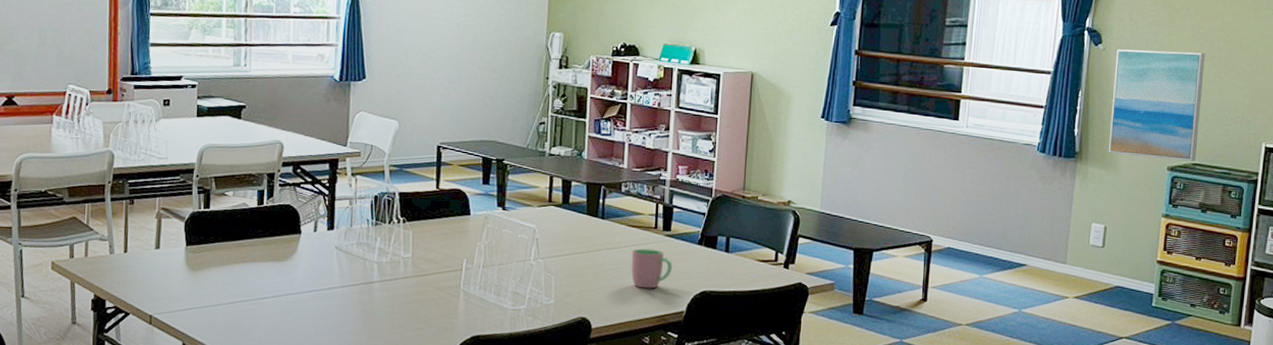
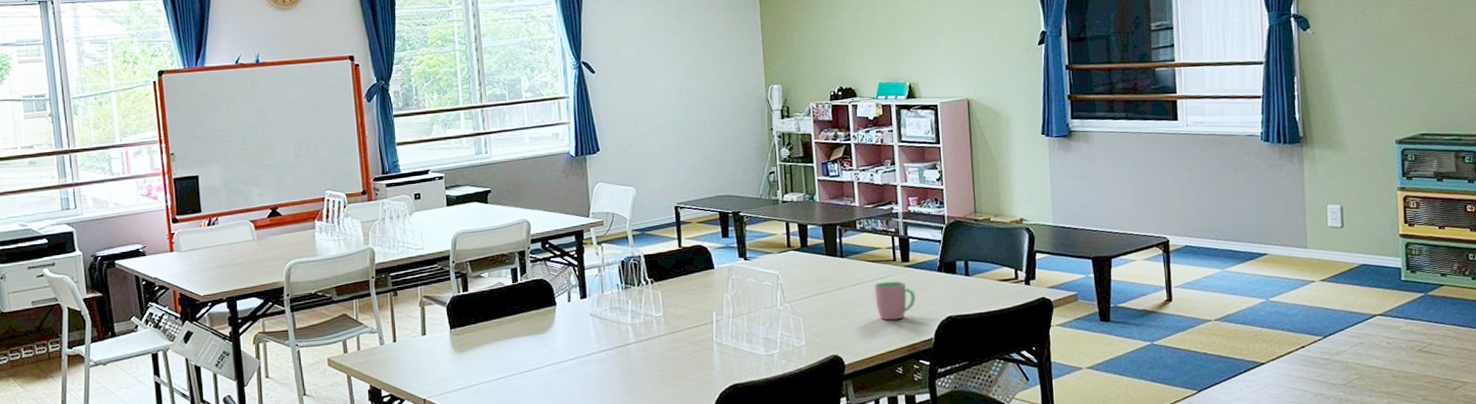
wall art: present [1108,49,1205,162] -> none [1326,24,1423,134]

